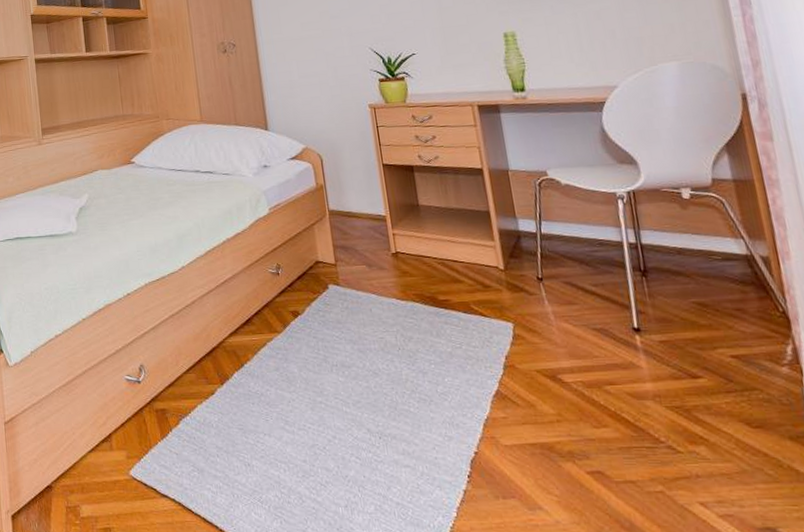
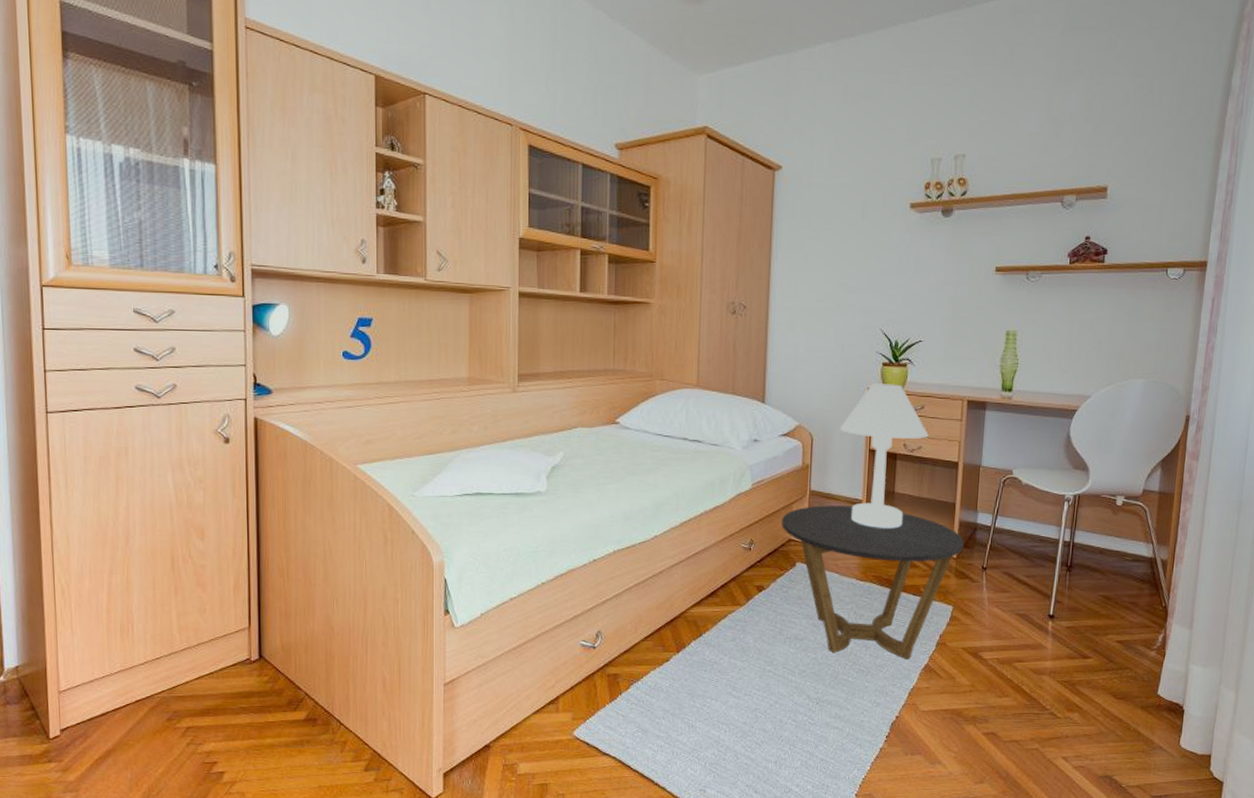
side table: none [305,222,510,386] -> present [781,505,964,660]
lamp: none [348,98,443,243] -> present [840,383,929,528]

